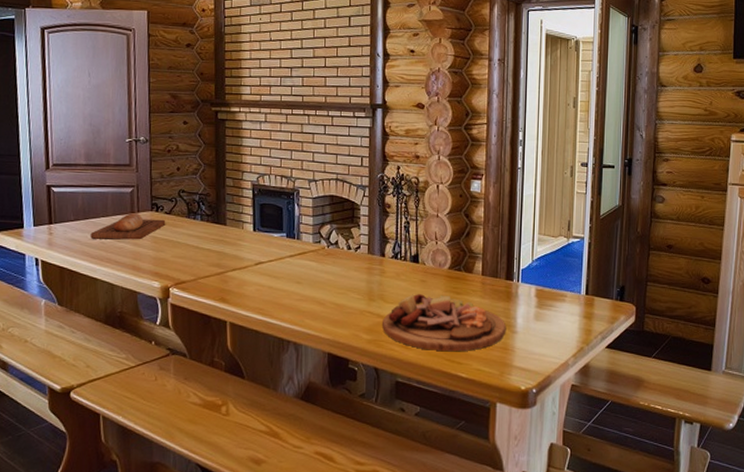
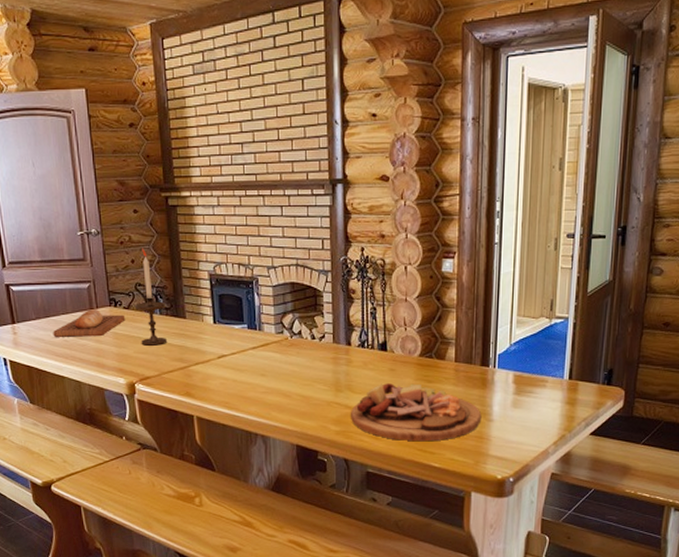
candlestick: none [177,157,208,251] -> present [135,248,167,346]

